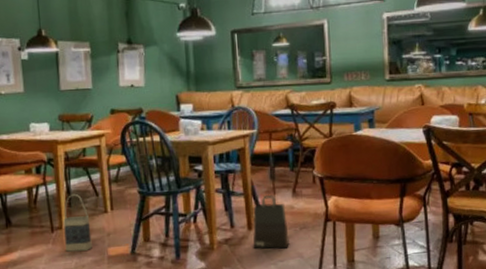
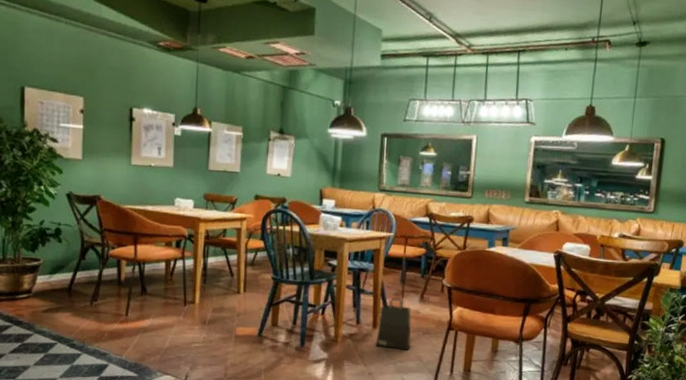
bag: present [63,193,92,252] -> none [196,271,222,327]

